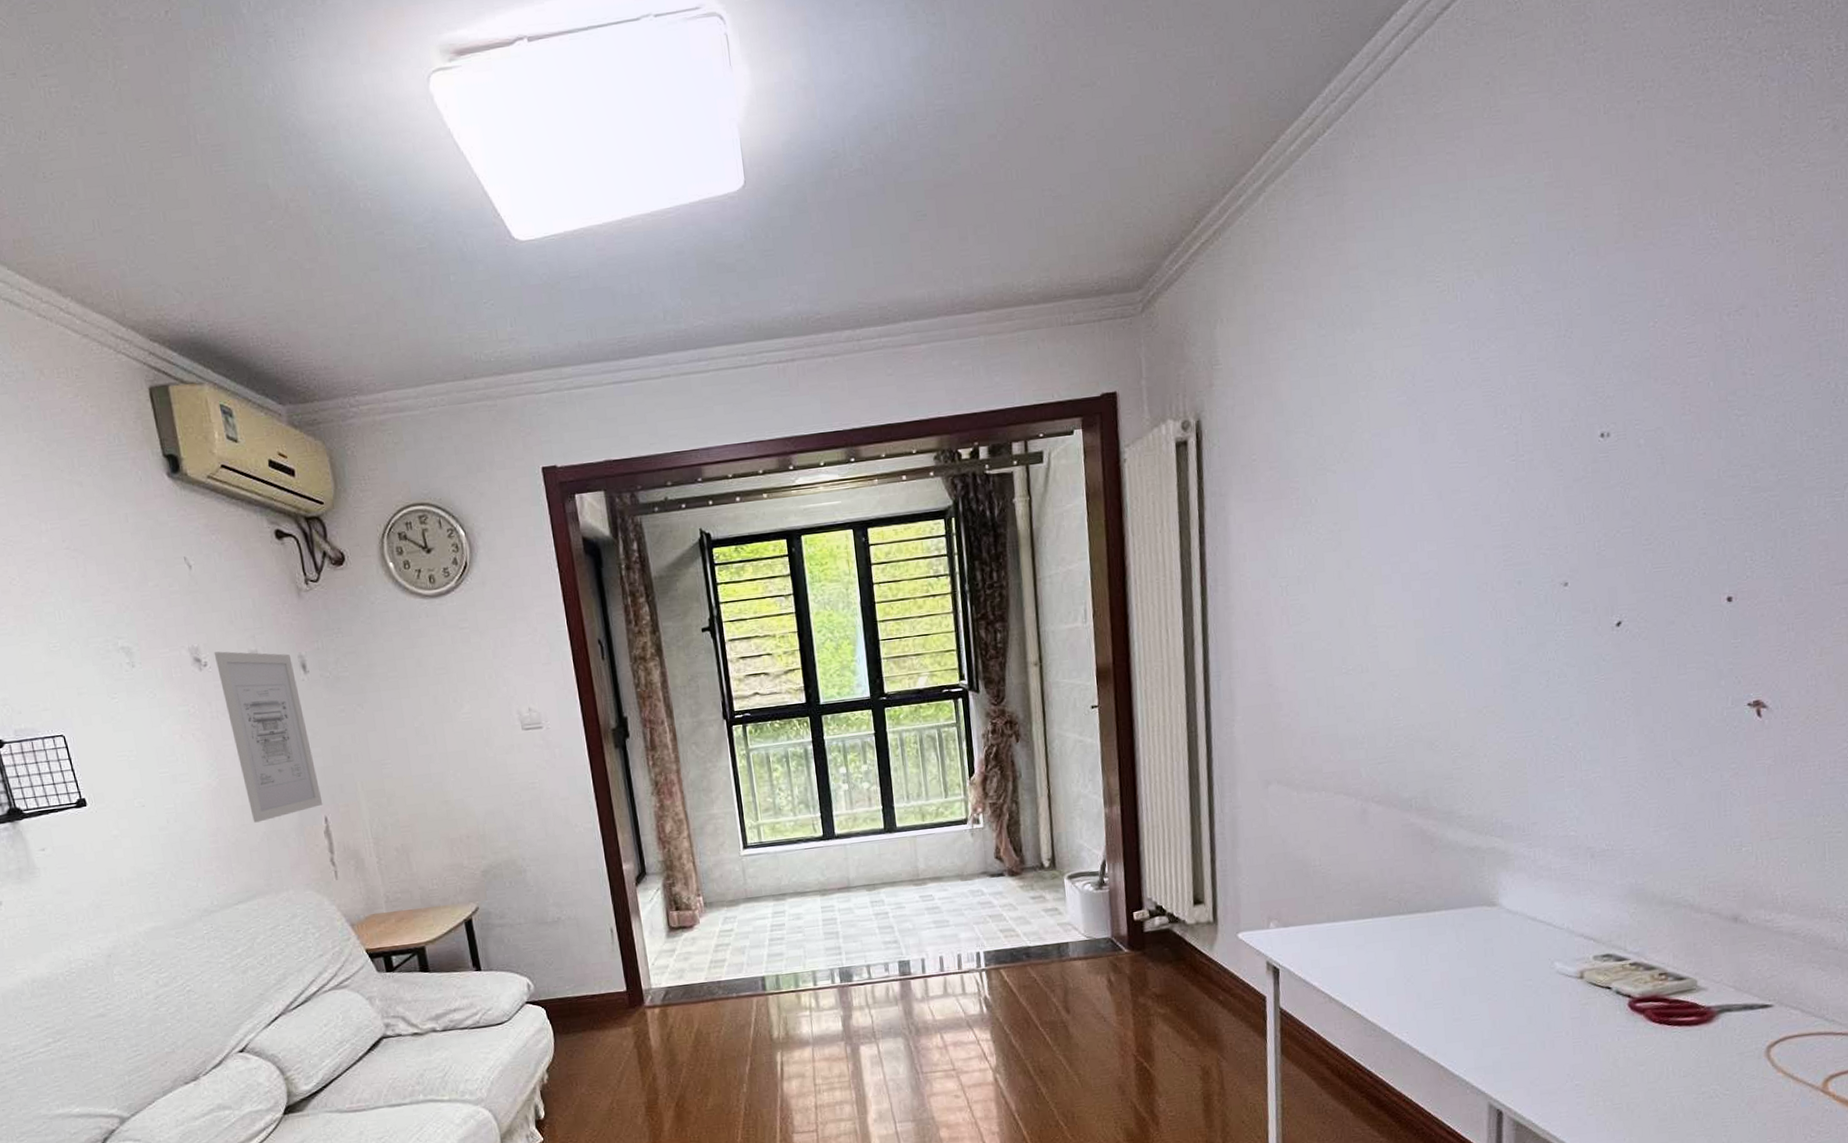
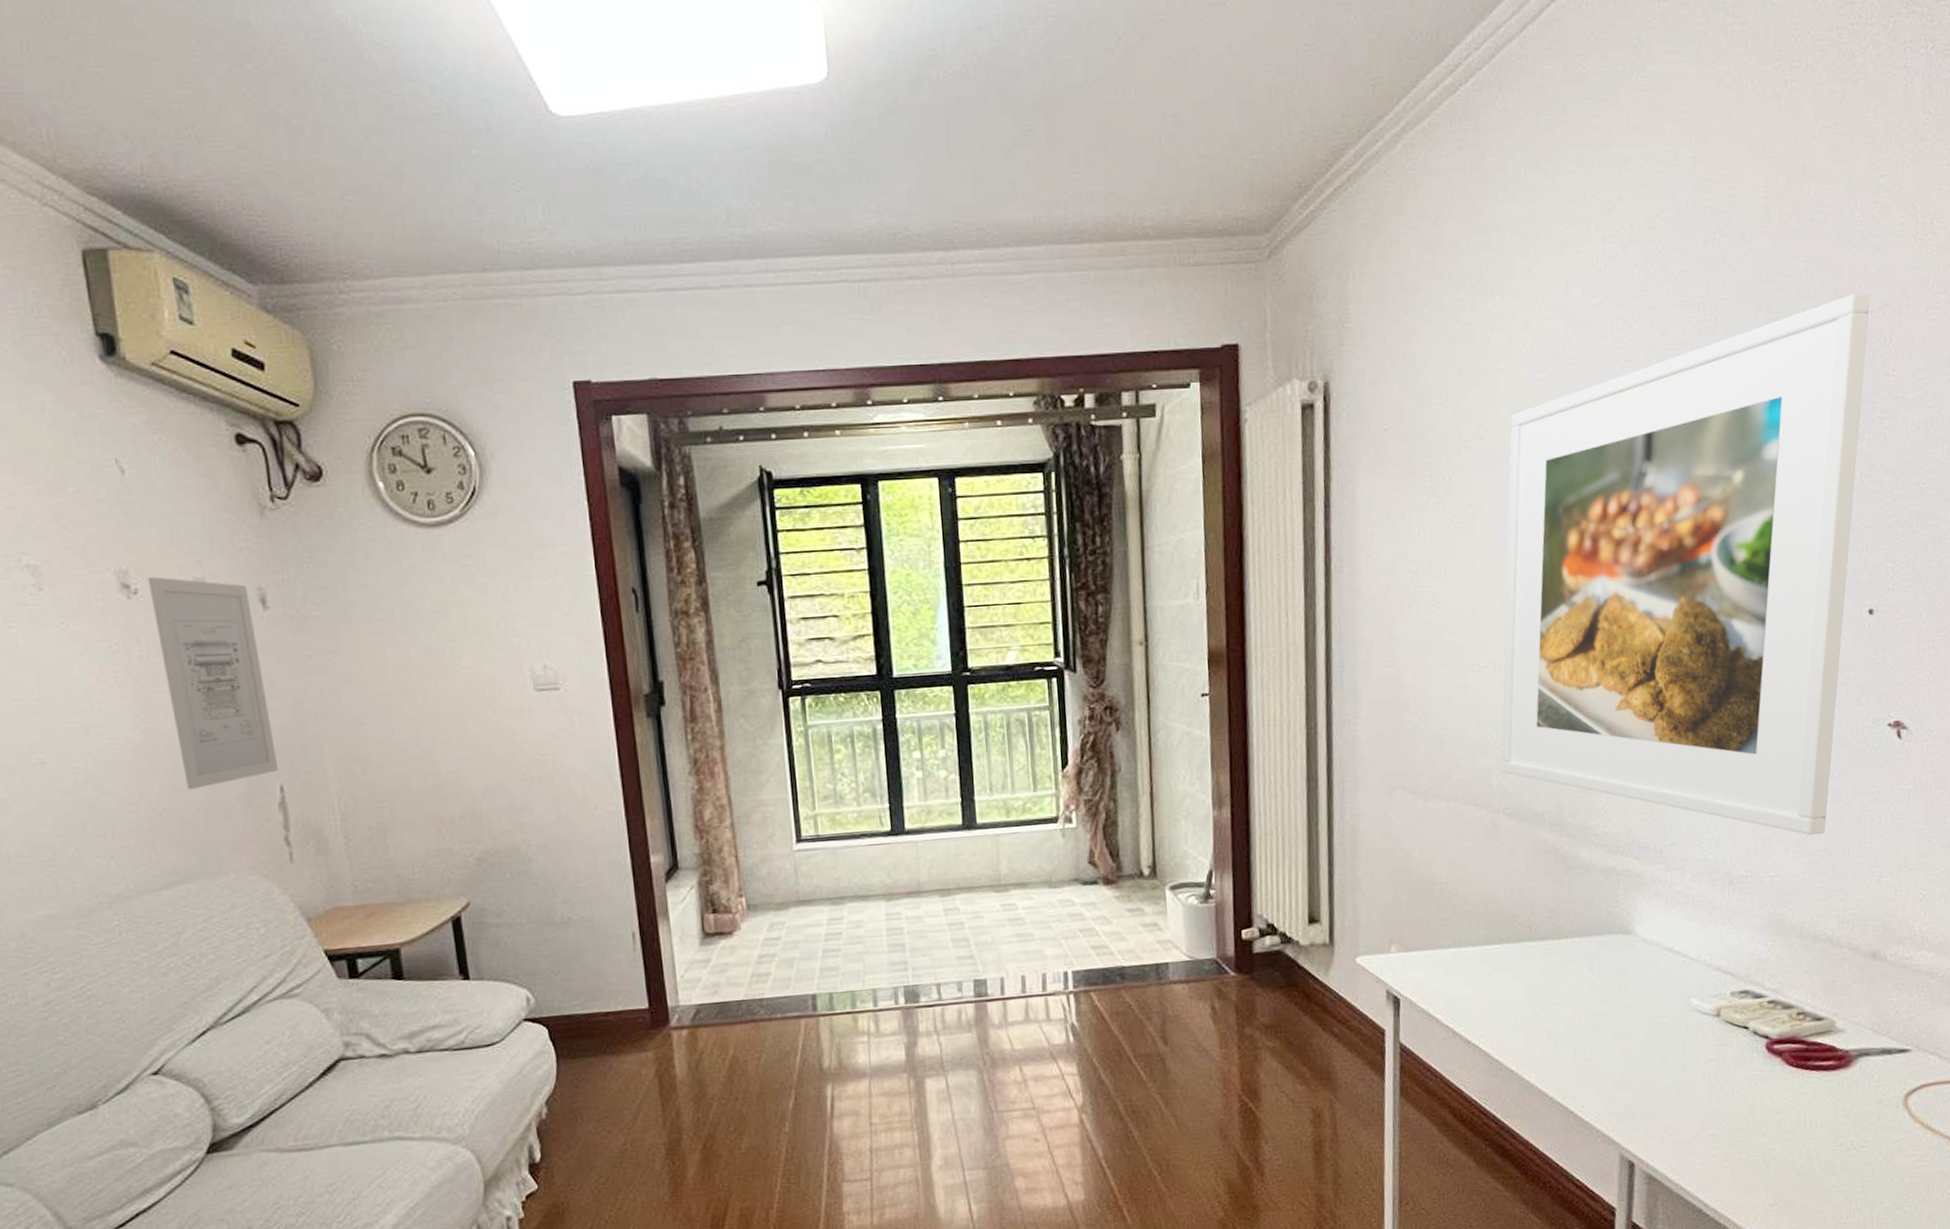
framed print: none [1369,297,1726,811] -> present [1501,292,1870,836]

